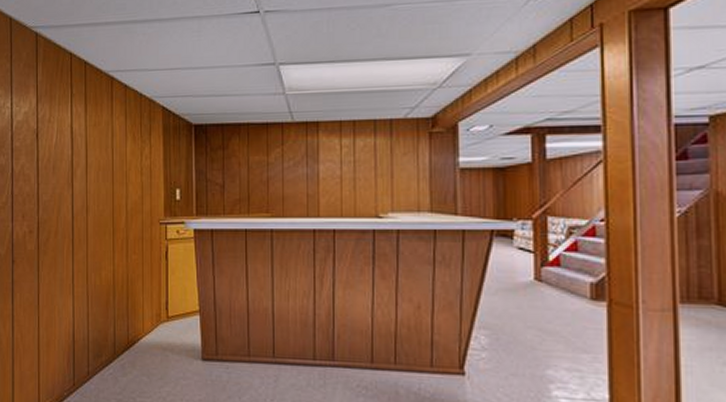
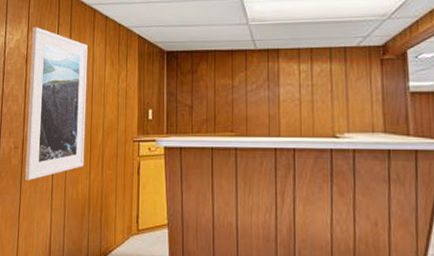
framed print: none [41,98,107,266] -> present [25,27,88,180]

